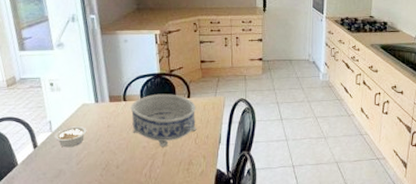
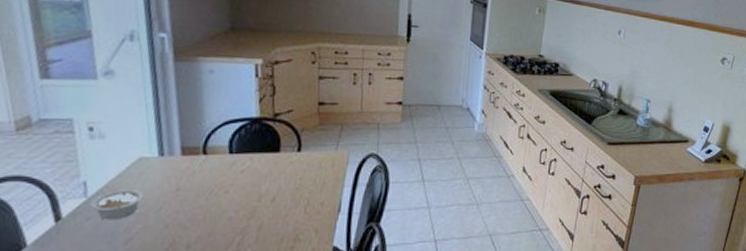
decorative bowl: present [130,93,197,147] -> none [213,145,309,218]

